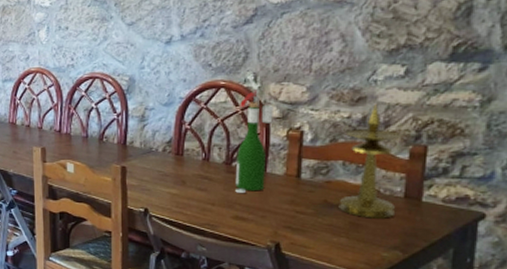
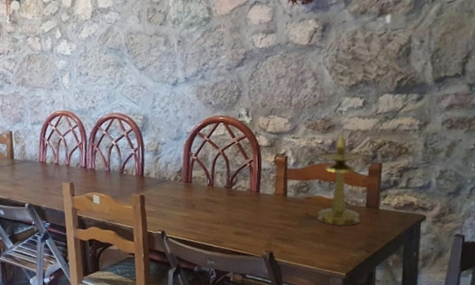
wine bottle: present [235,88,273,193] -> none [235,121,263,212]

